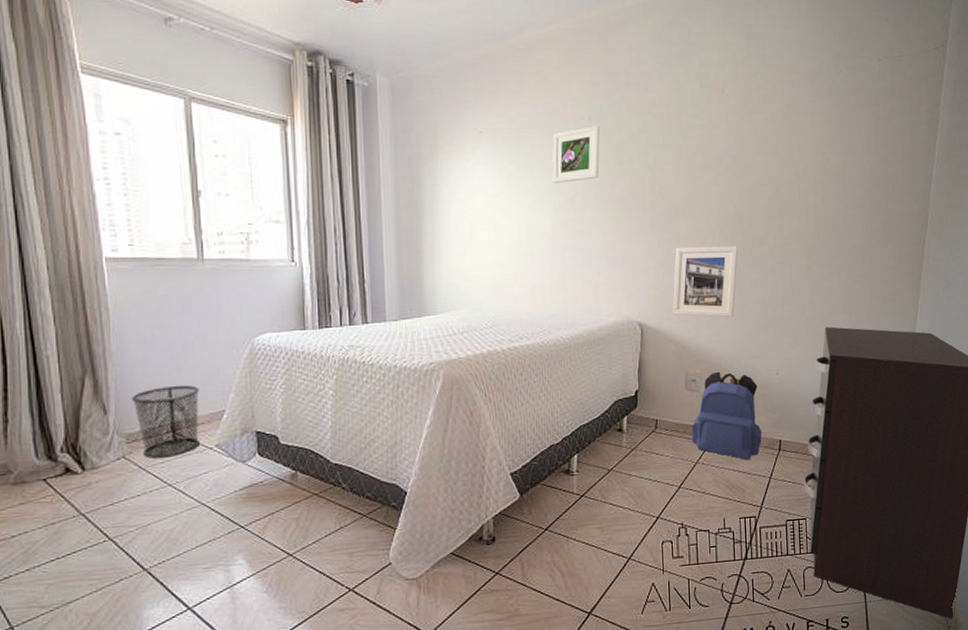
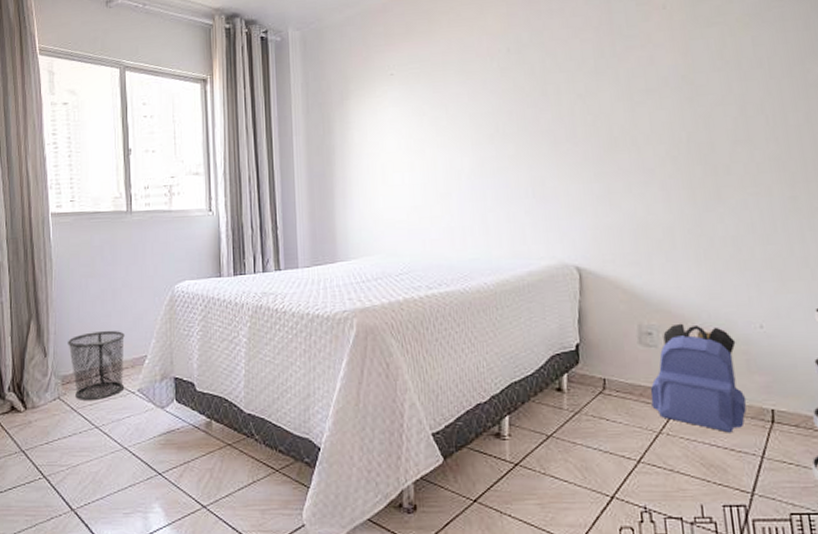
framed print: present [552,125,601,183] -> none [468,56,521,120]
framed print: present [672,246,739,318] -> none [616,176,697,260]

